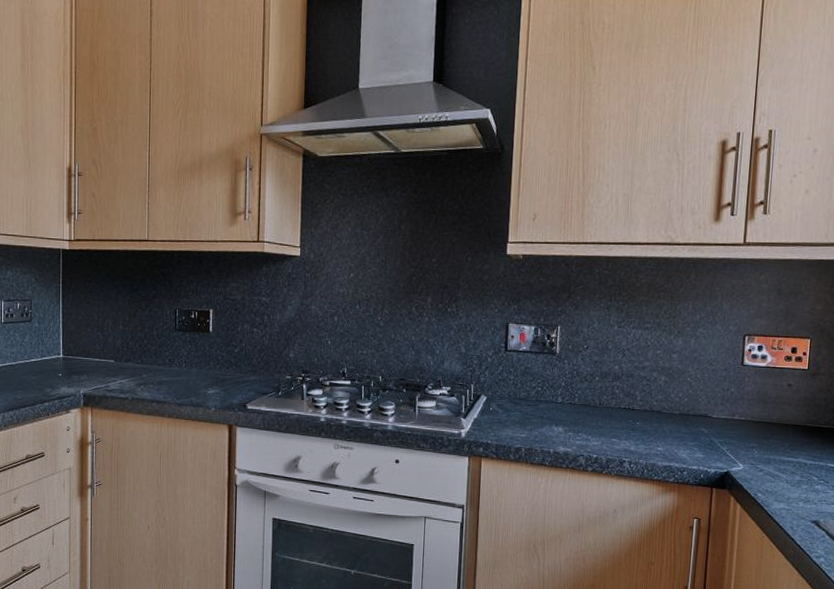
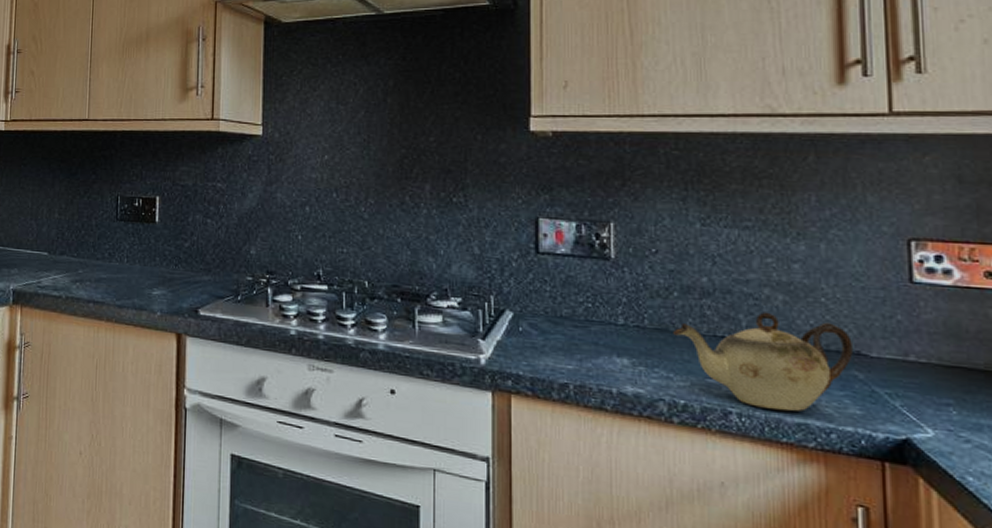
teapot: none [593,389,703,458] -> present [673,312,853,411]

